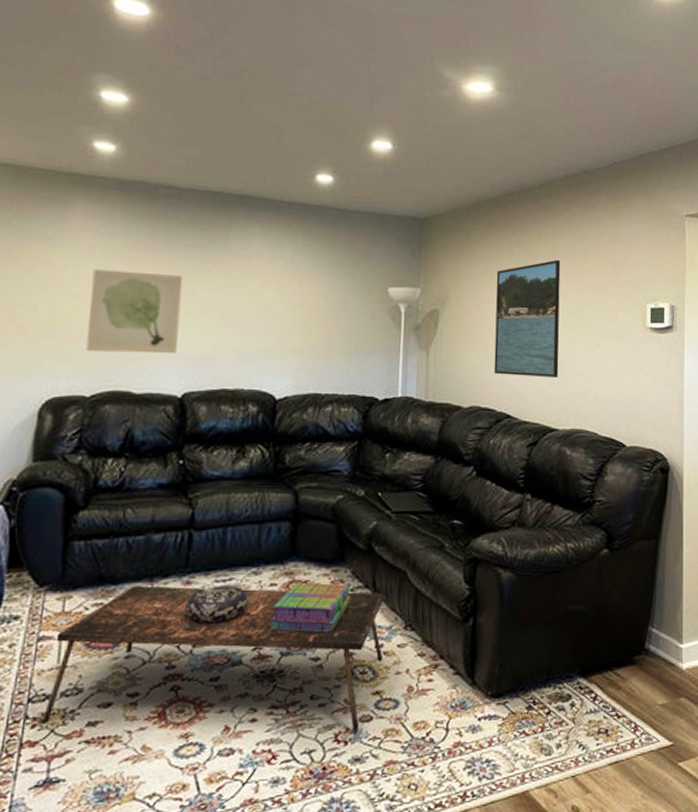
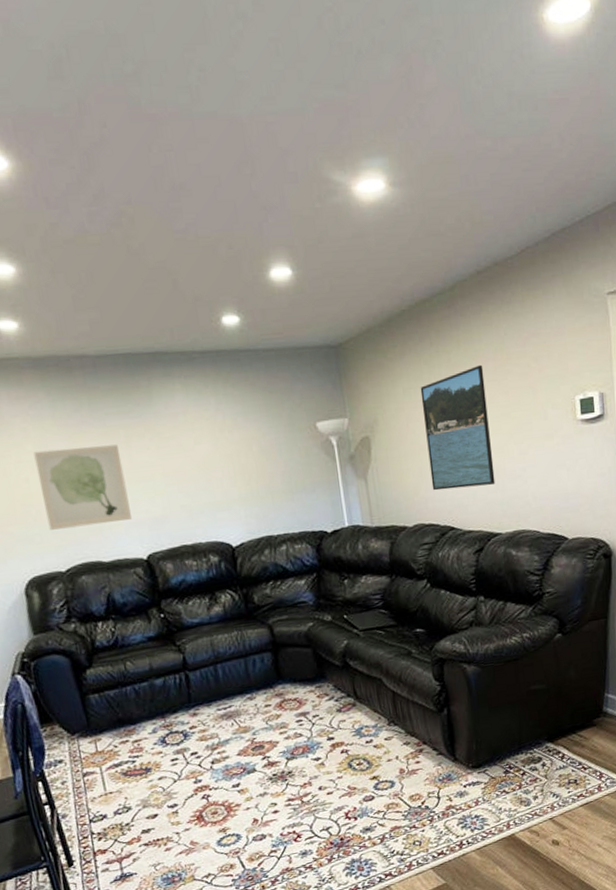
coffee table: present [41,585,384,731] -> none [97,699,375,835]
decorative bowl: present [184,586,250,623] -> none [196,711,251,744]
stack of books: present [270,583,351,633] -> none [272,696,338,743]

